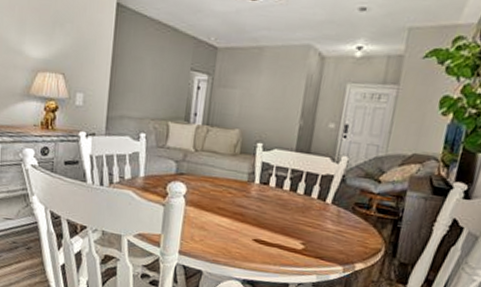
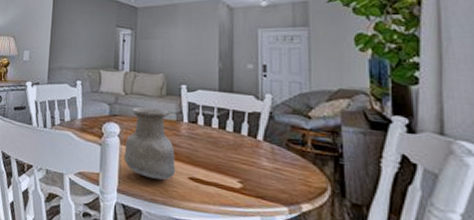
vase: none [188,165,243,242] -> present [124,106,176,180]

